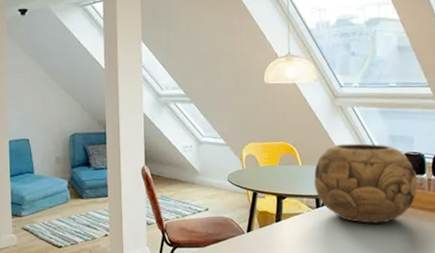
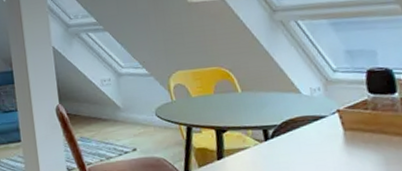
decorative bowl: present [314,143,418,224] -> none [257,61,389,156]

